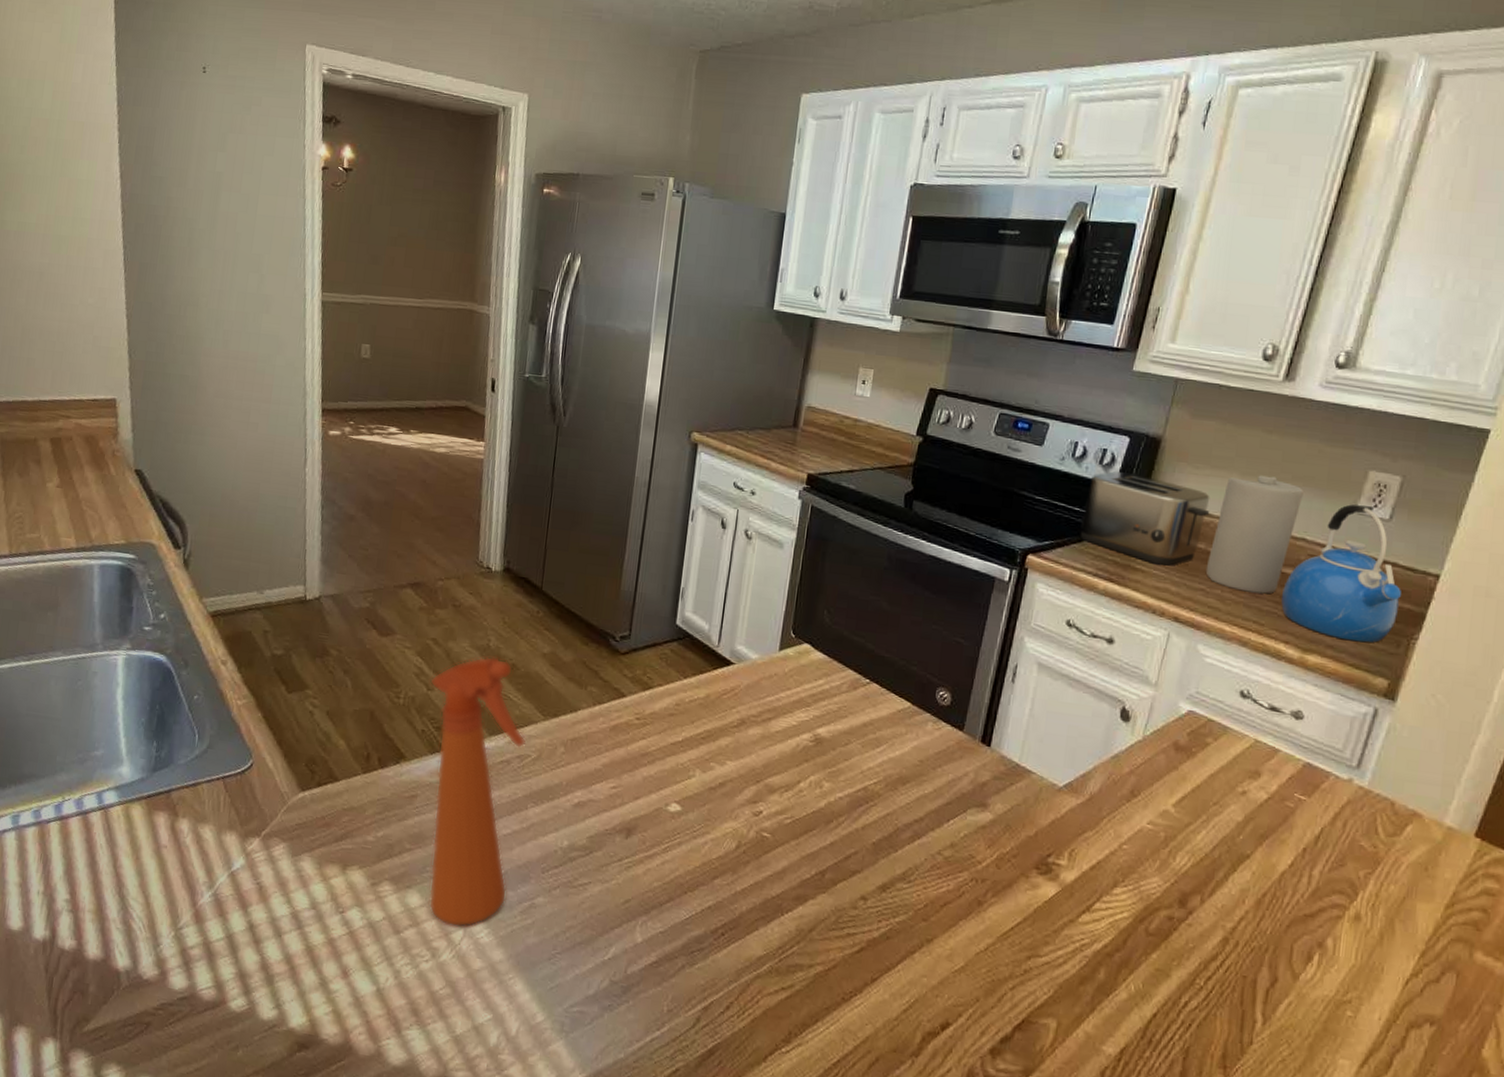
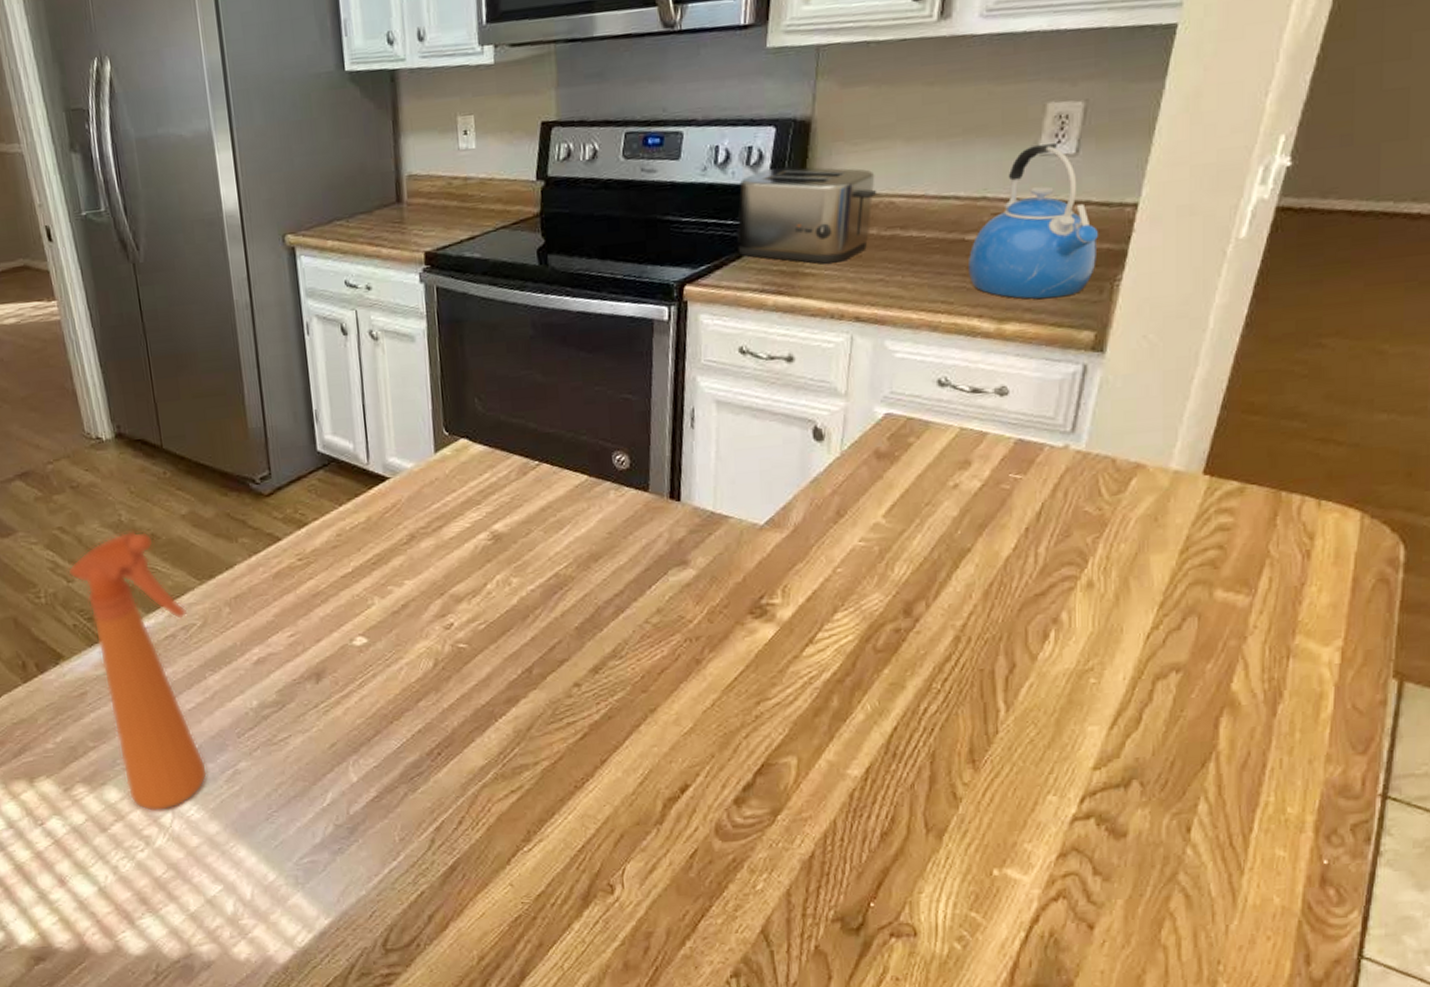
paper towel holder: present [1205,475,1304,594] -> none [881,134,977,272]

